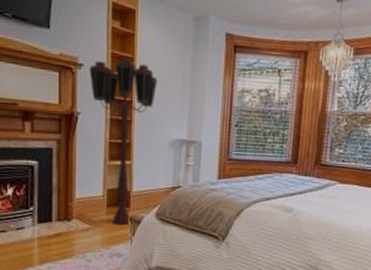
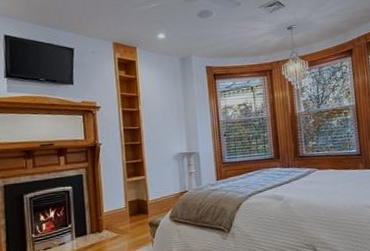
floor lamp: present [89,58,158,226] -> none [105,97,159,231]

